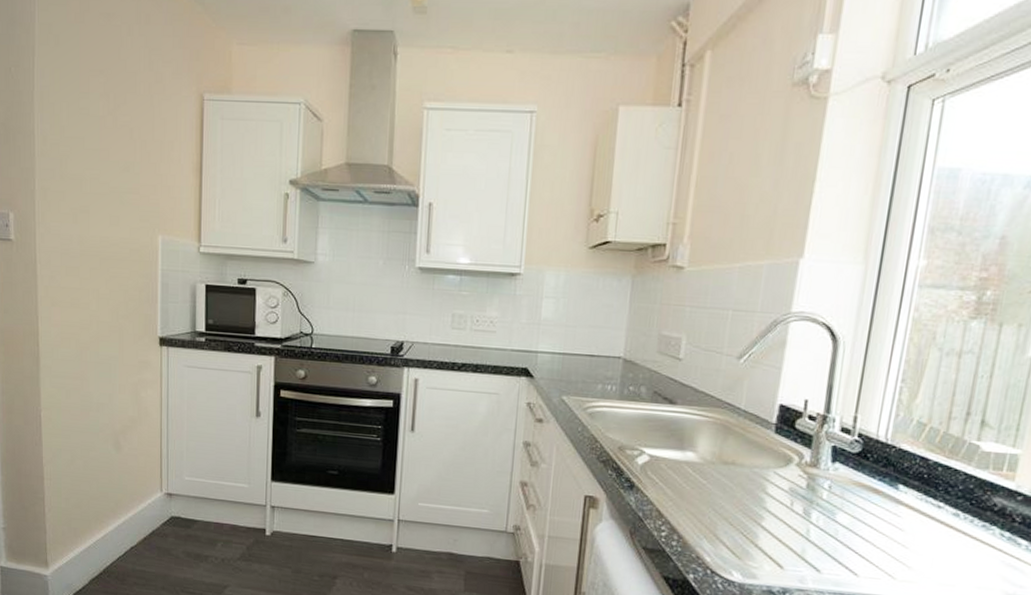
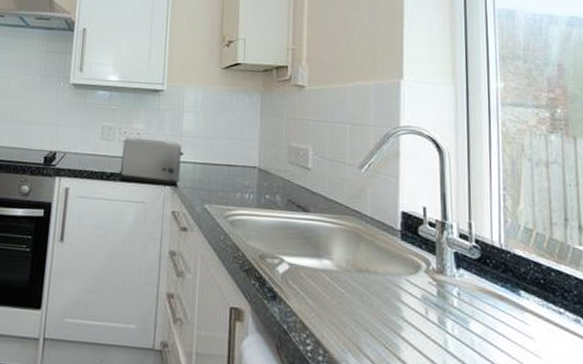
toaster: none [471,325,542,377] -> present [119,137,184,186]

